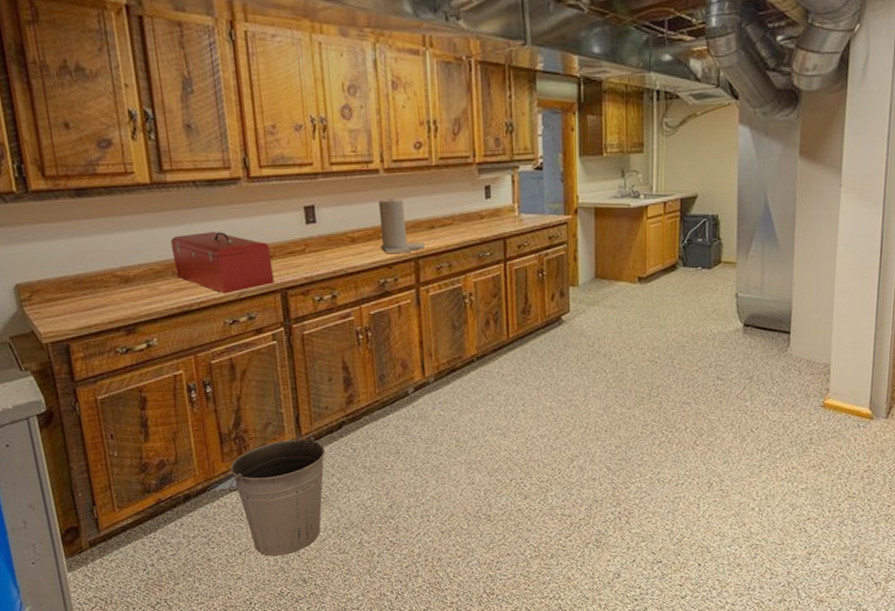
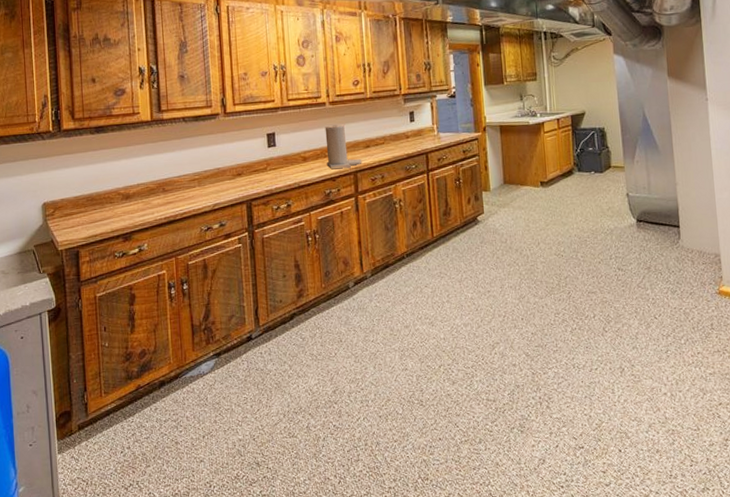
toolbox: present [170,232,274,294] -> none [163,156,242,206]
bucket: present [228,436,326,556] -> none [196,327,279,439]

